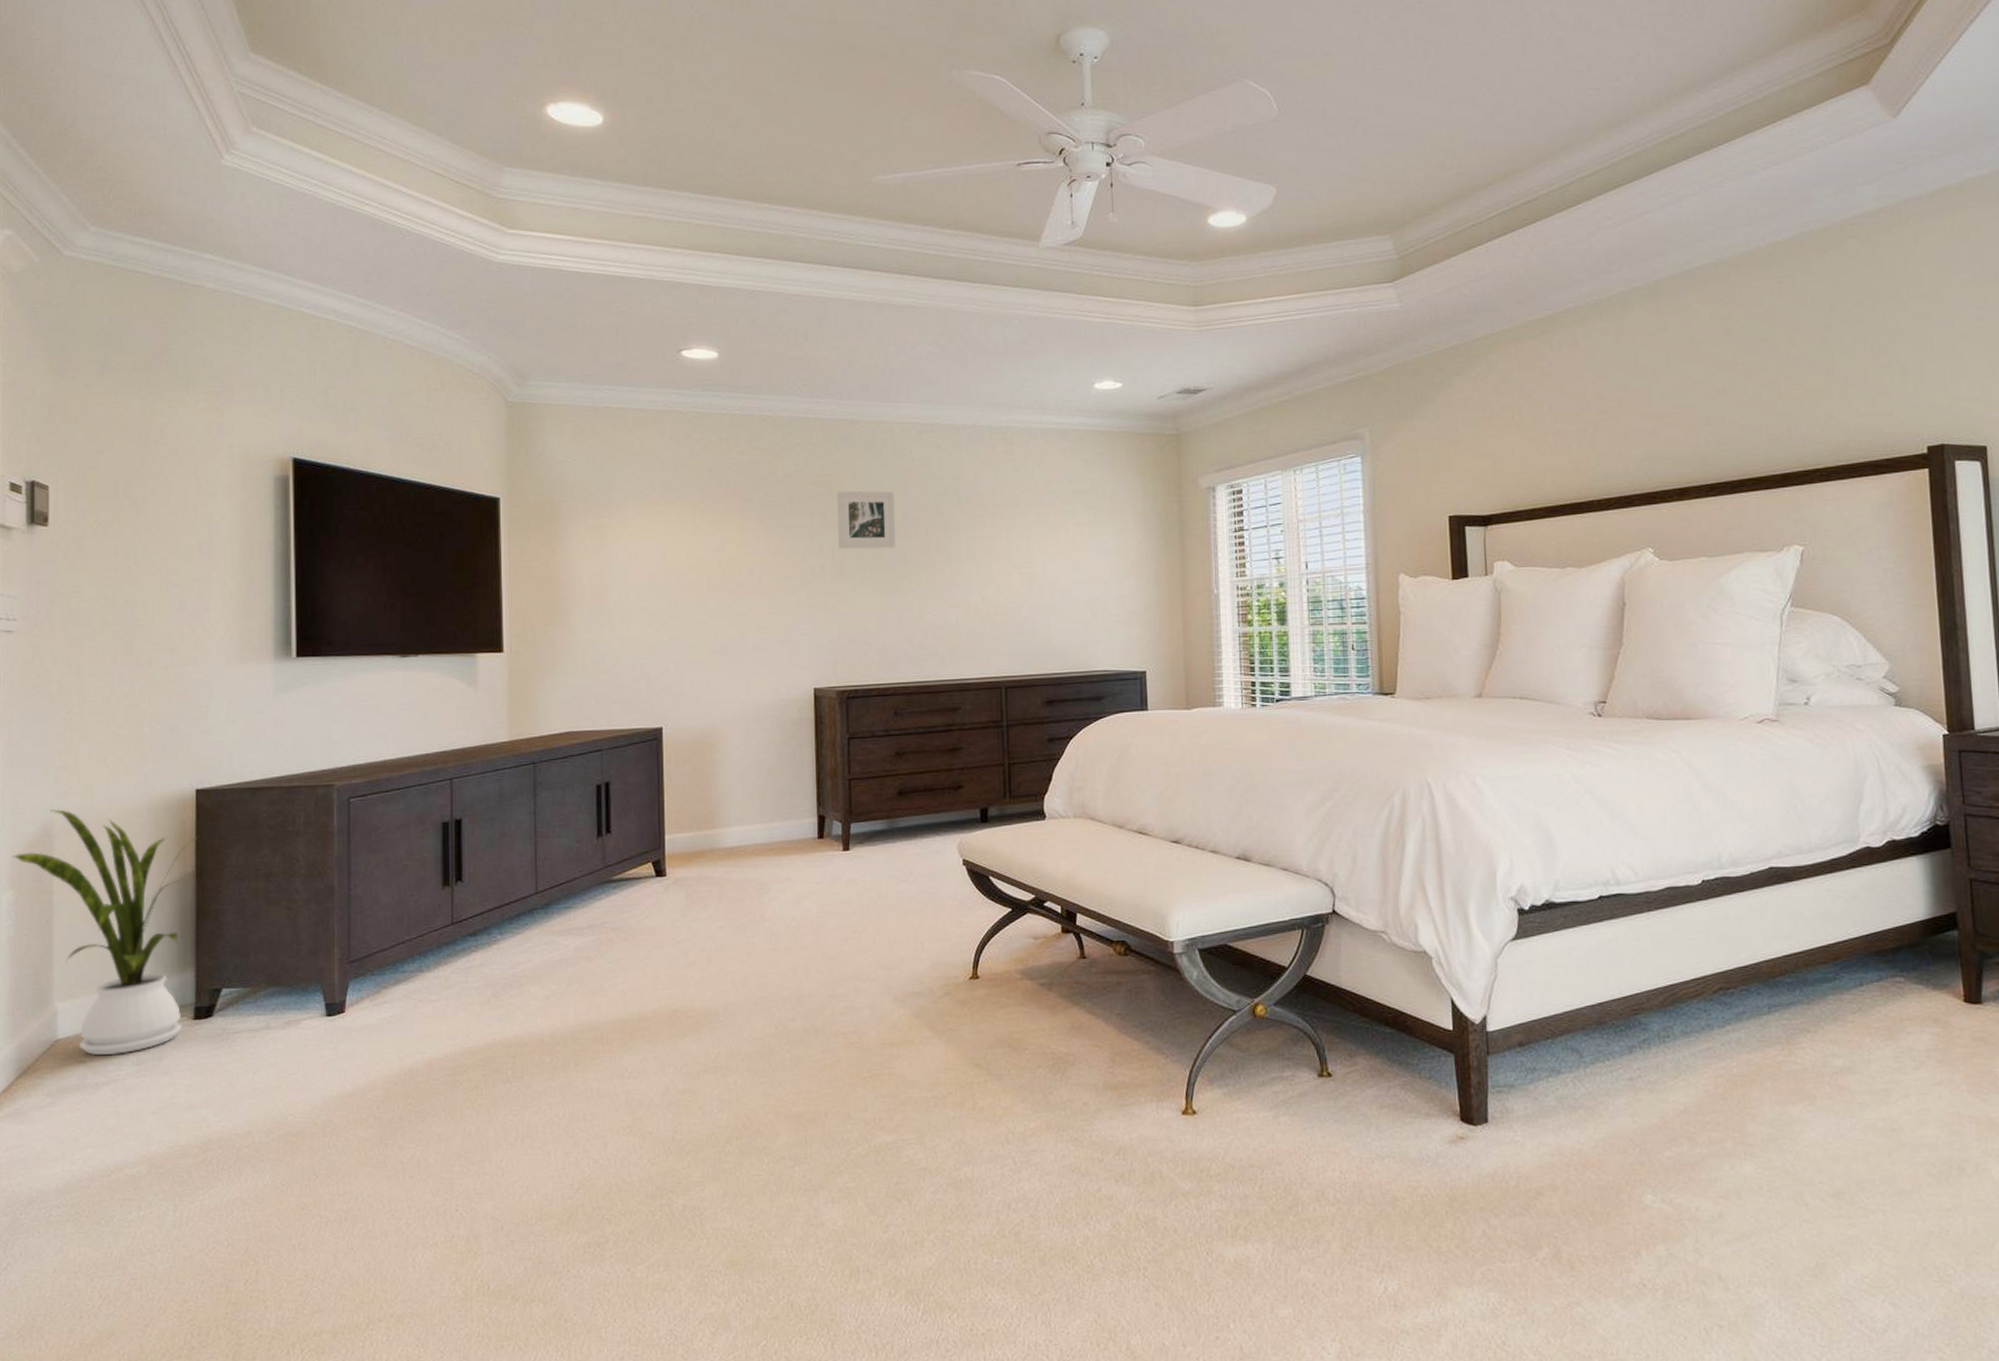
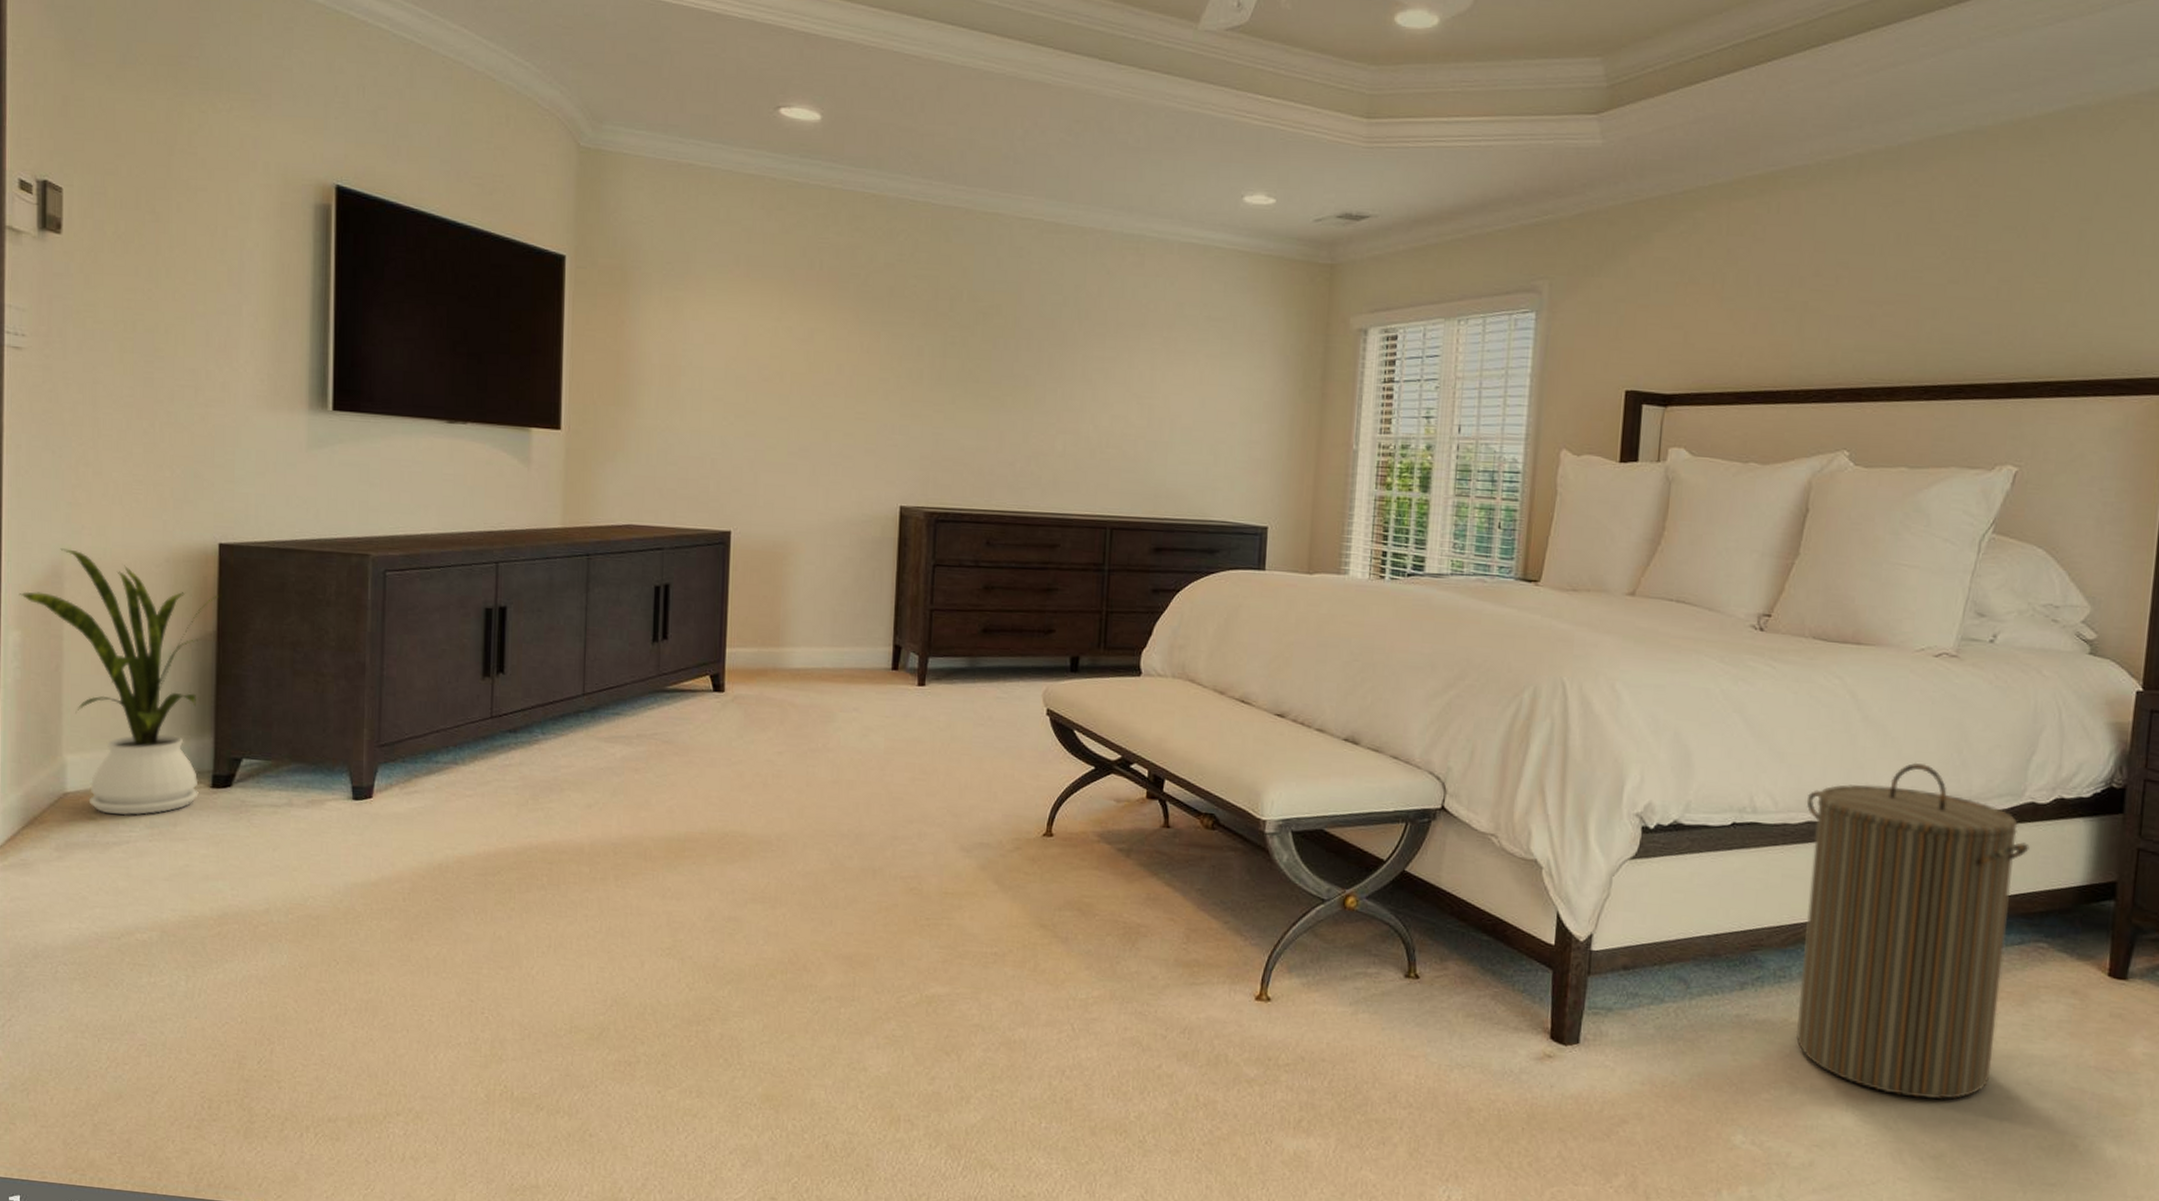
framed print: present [837,491,896,550] -> none [940,289,1007,360]
laundry hamper: none [1663,821,1873,1139] -> present [1795,762,2030,1099]

